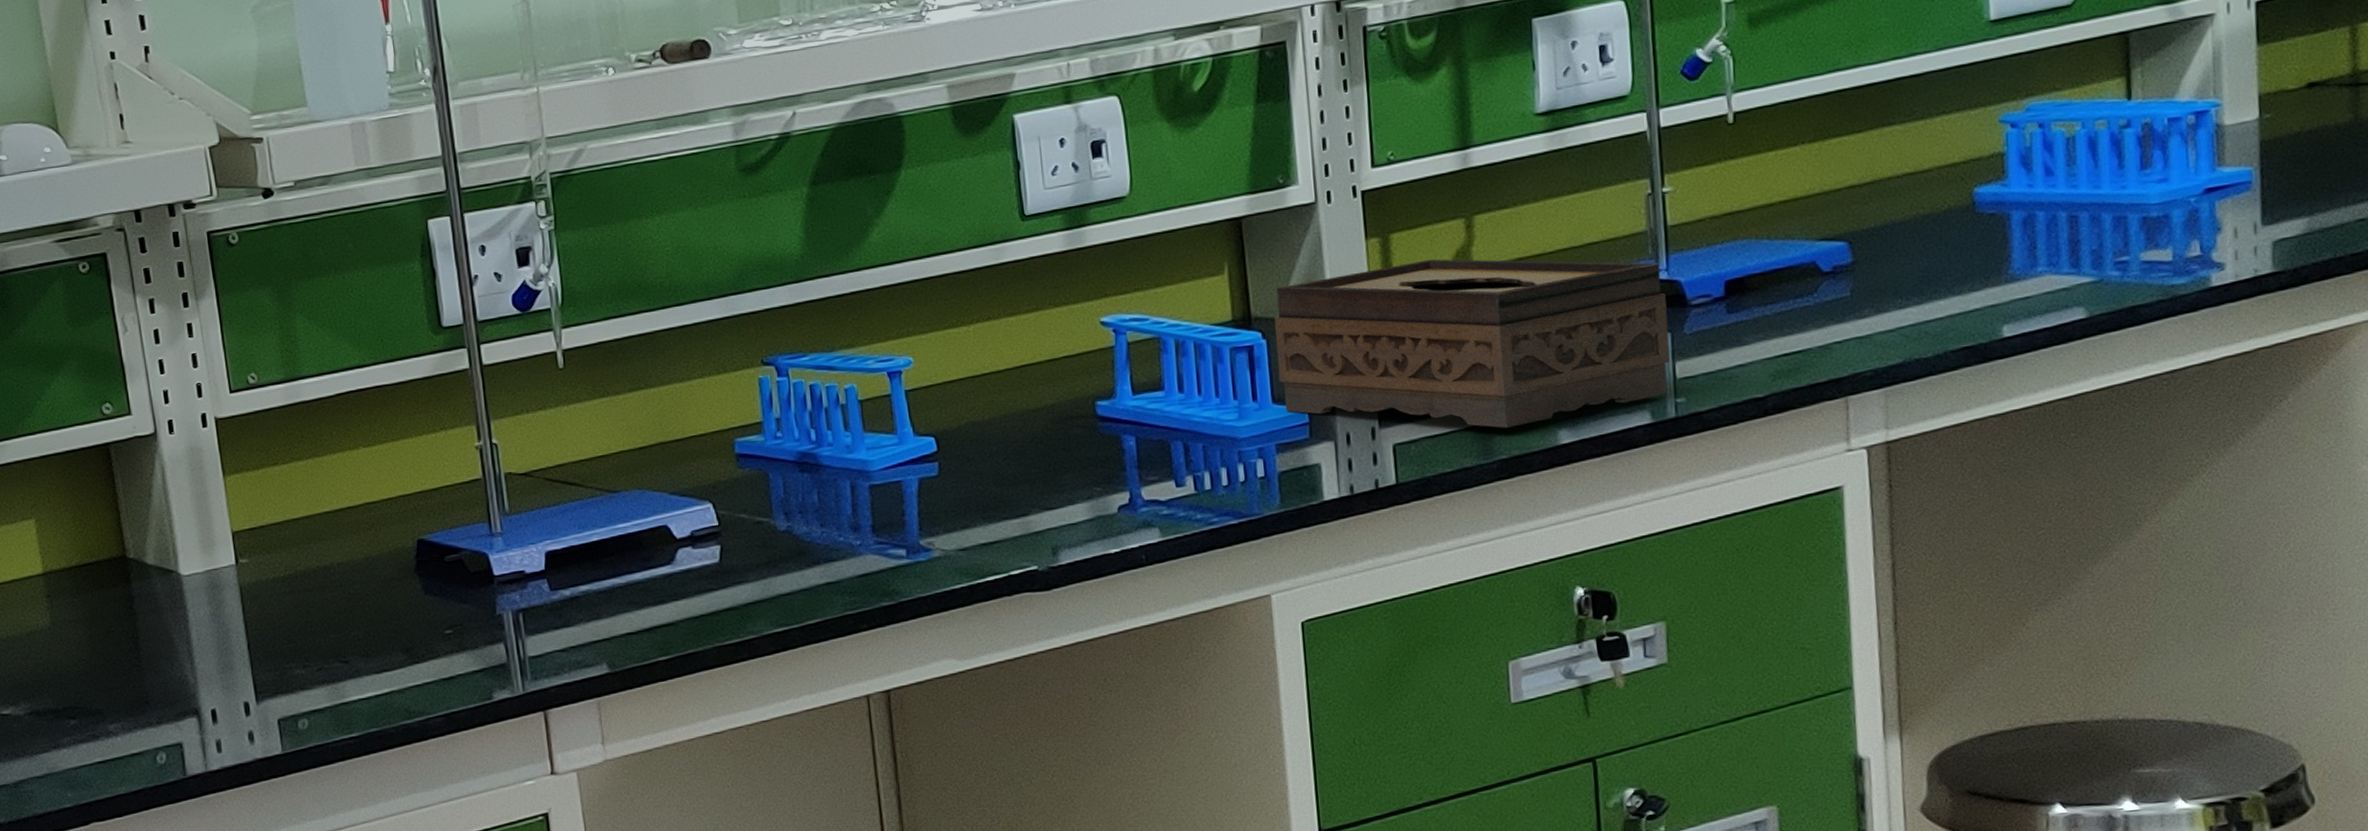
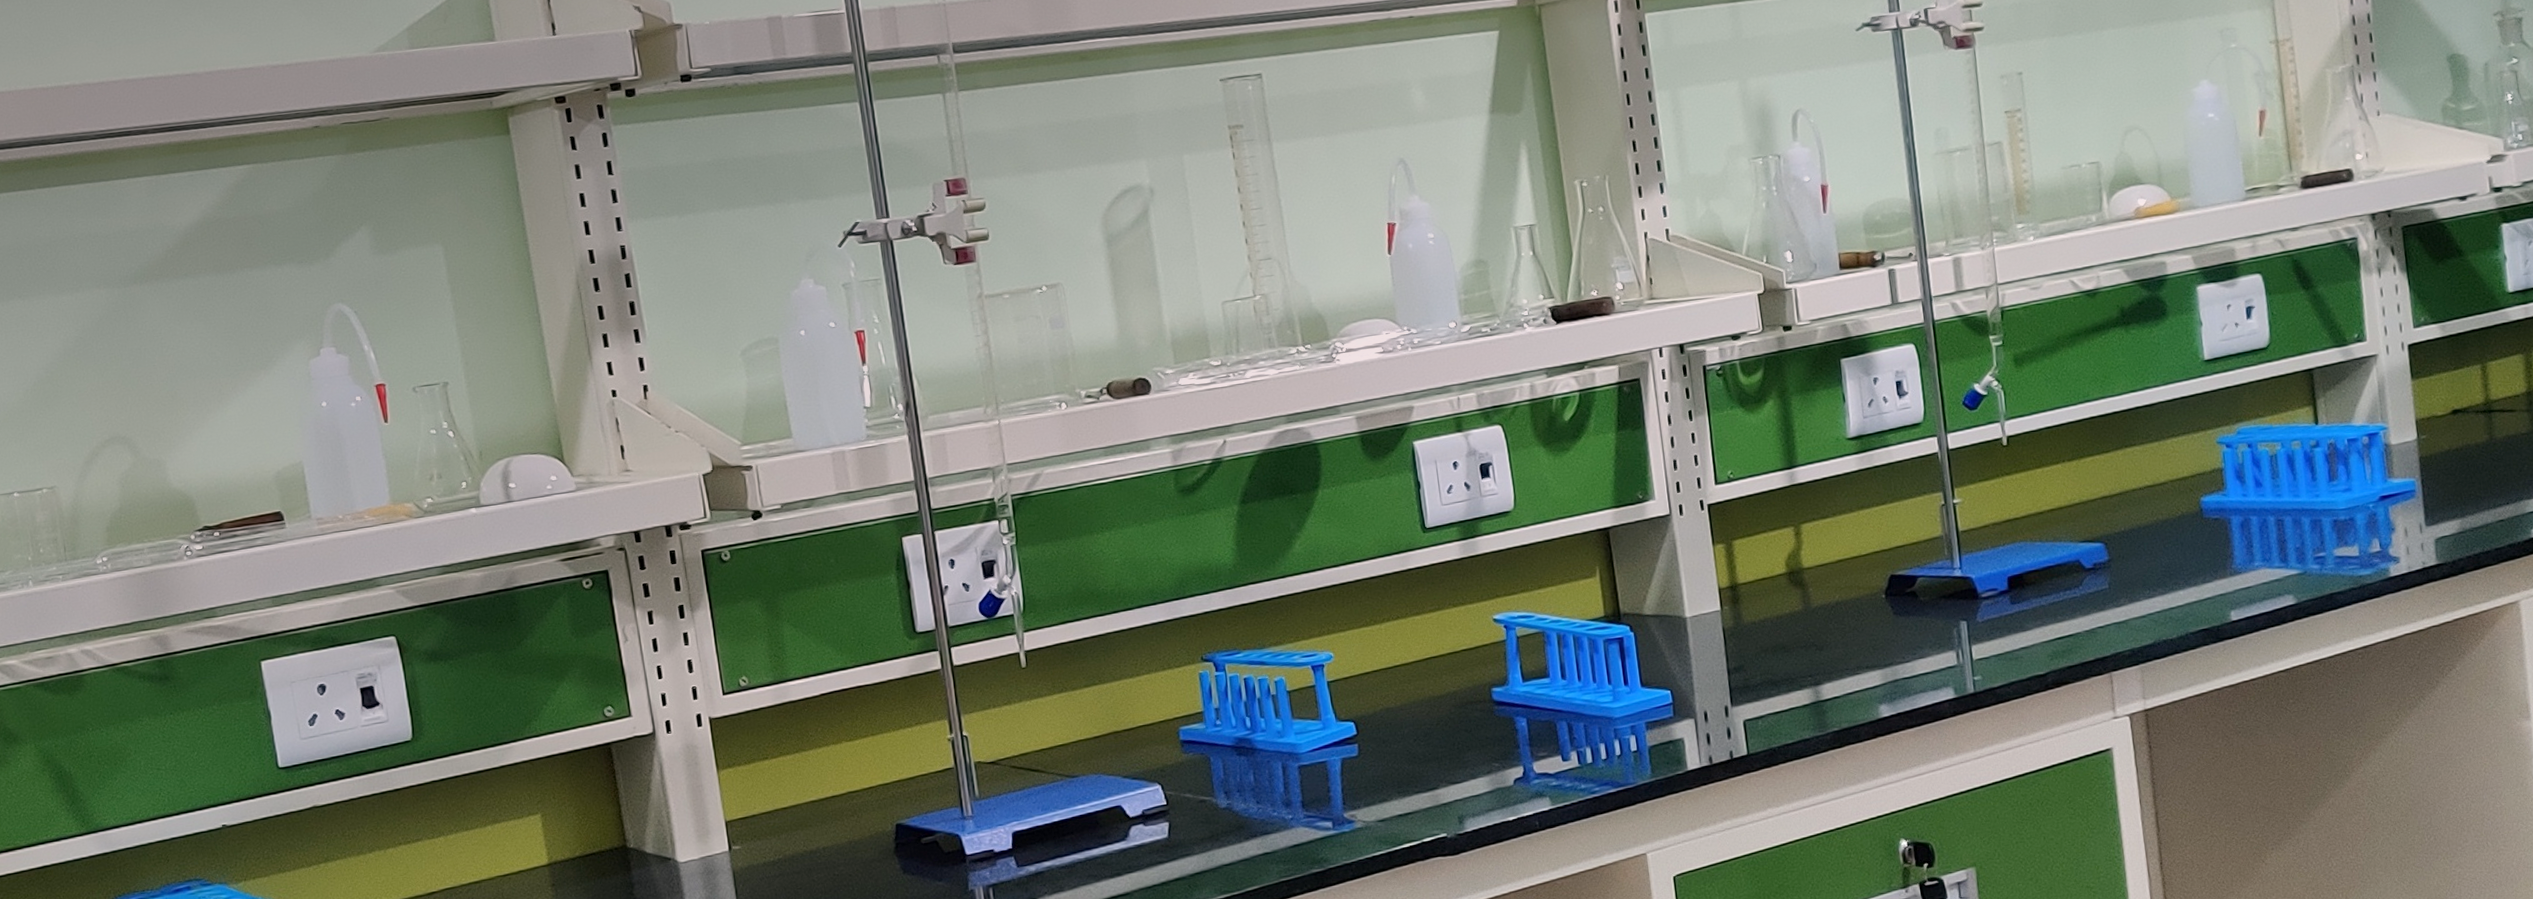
tissue box: present [1273,259,1670,428] -> none [1639,561,1967,705]

